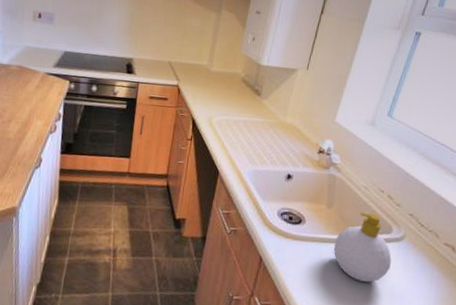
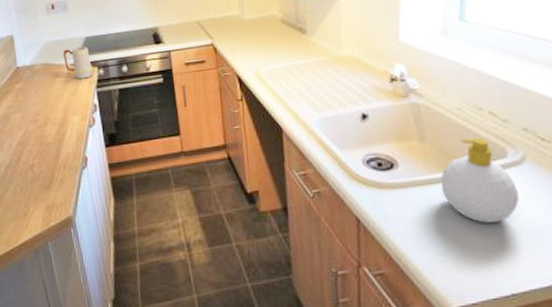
mug: none [39,58,65,89] -> present [63,46,93,80]

